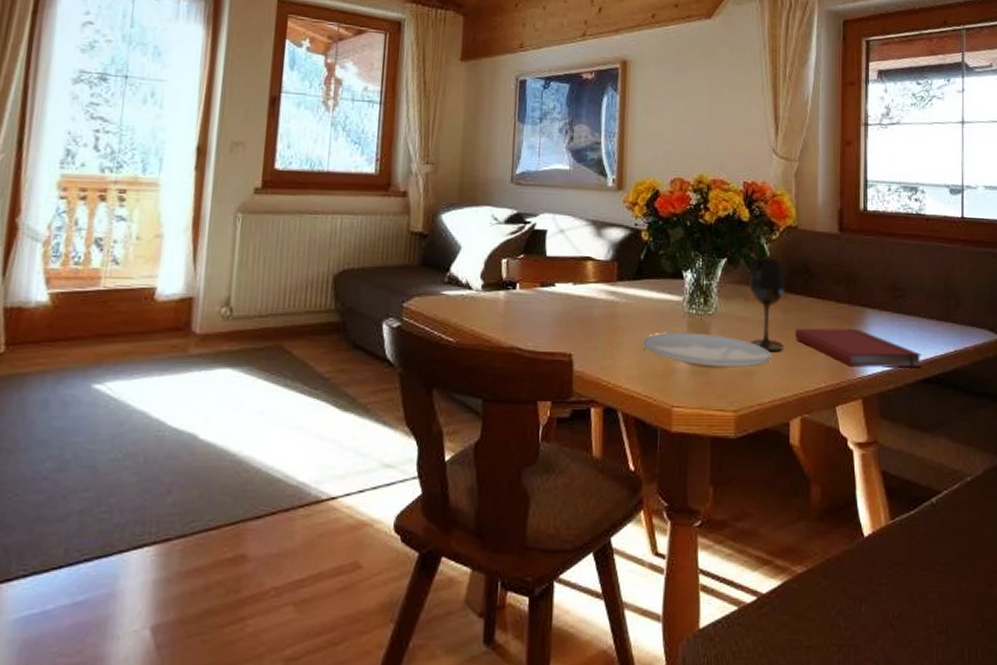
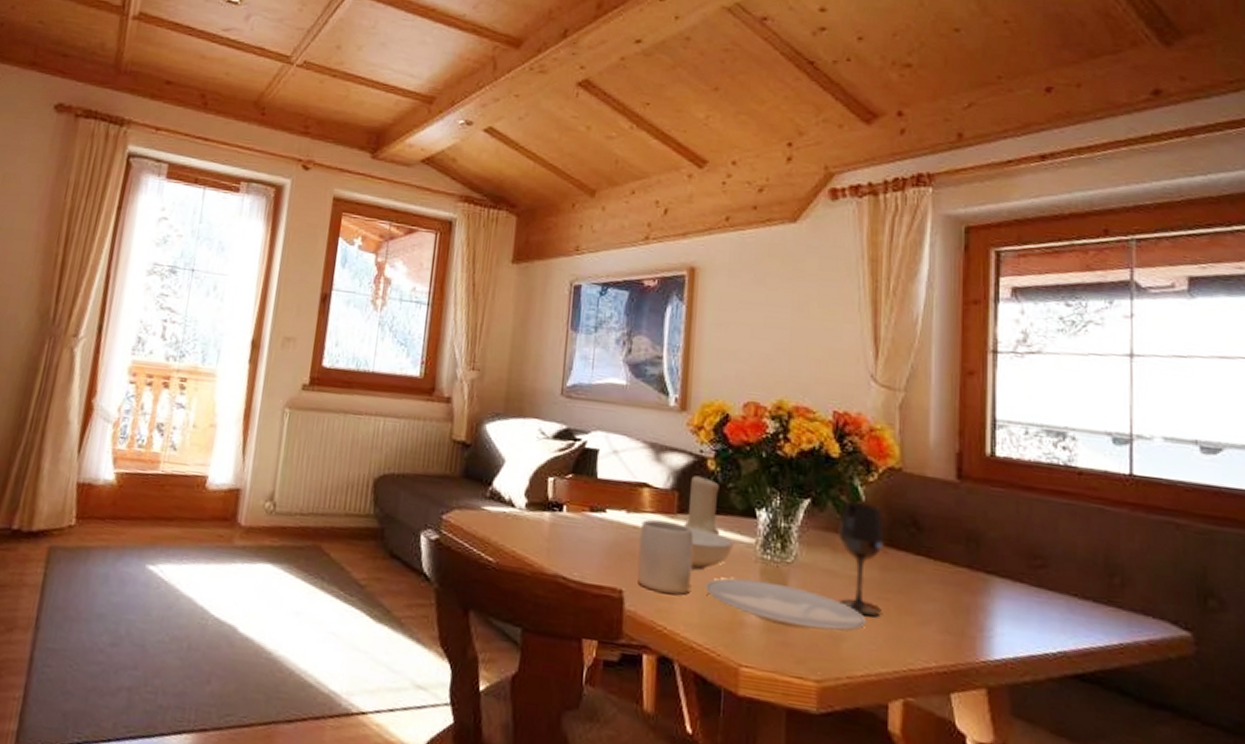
mug: none [583,289,632,352] -> present [636,519,694,595]
candle: none [623,245,652,297] -> present [683,475,719,536]
bowl: none [628,292,666,329] -> present [690,527,735,571]
book: present [794,328,922,368] -> none [896,590,1071,659]

